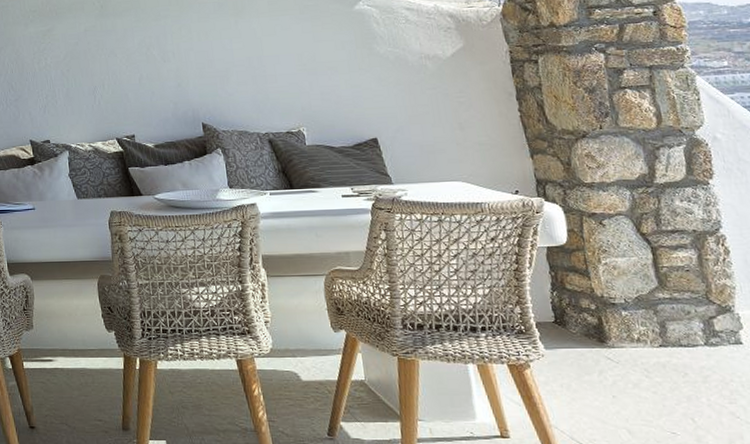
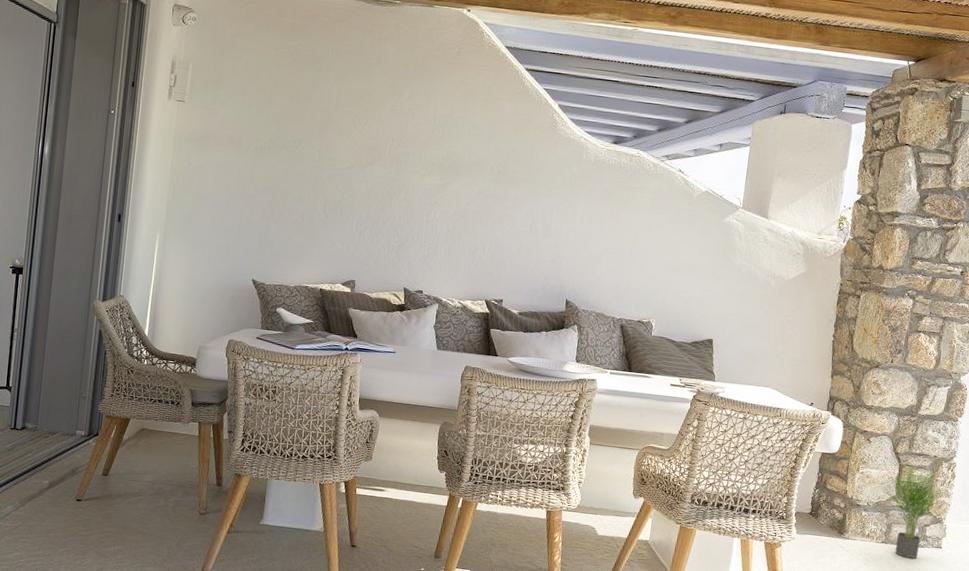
potted plant: none [631,235,726,362] -> present [877,457,950,559]

